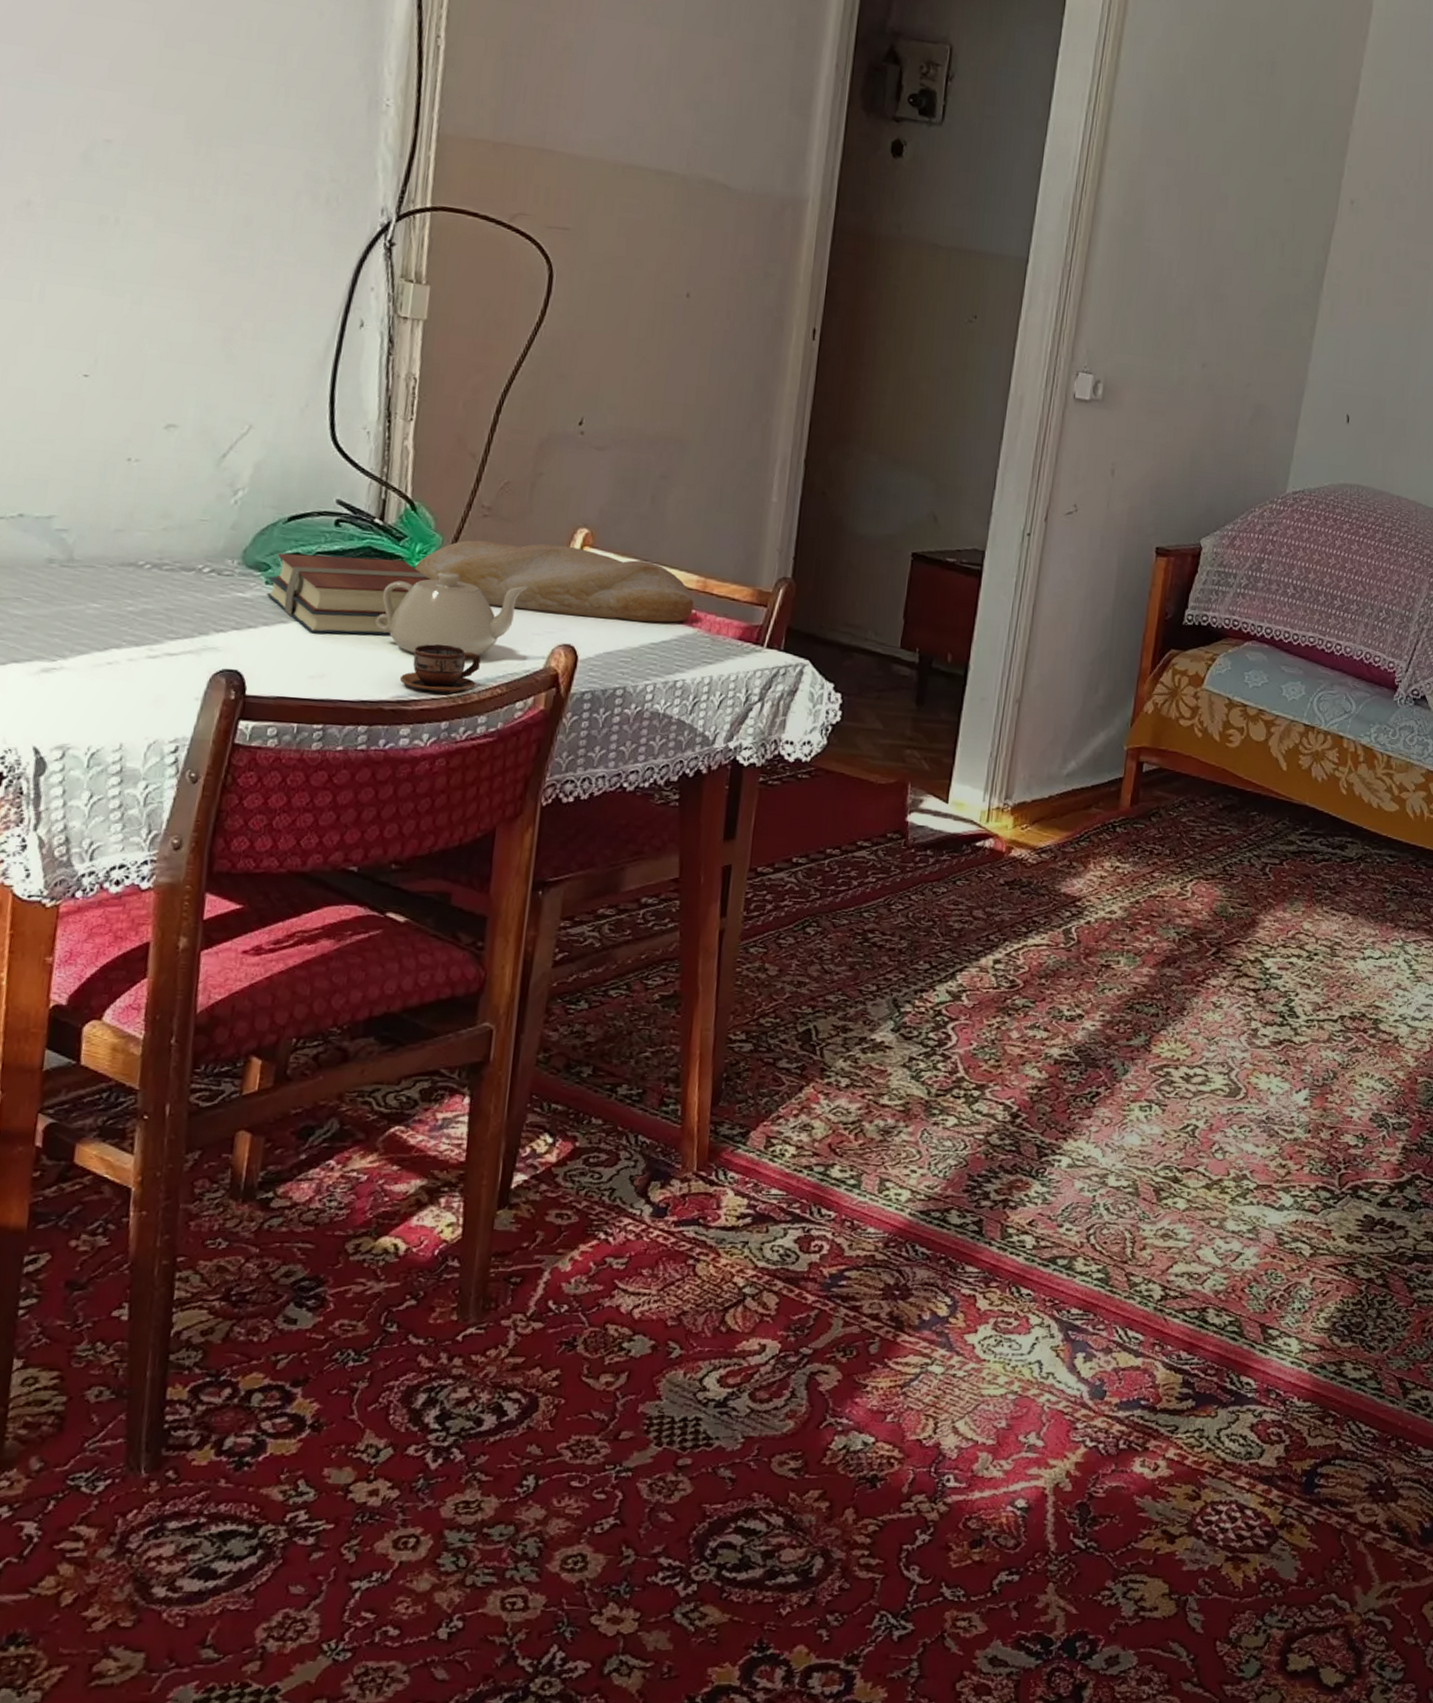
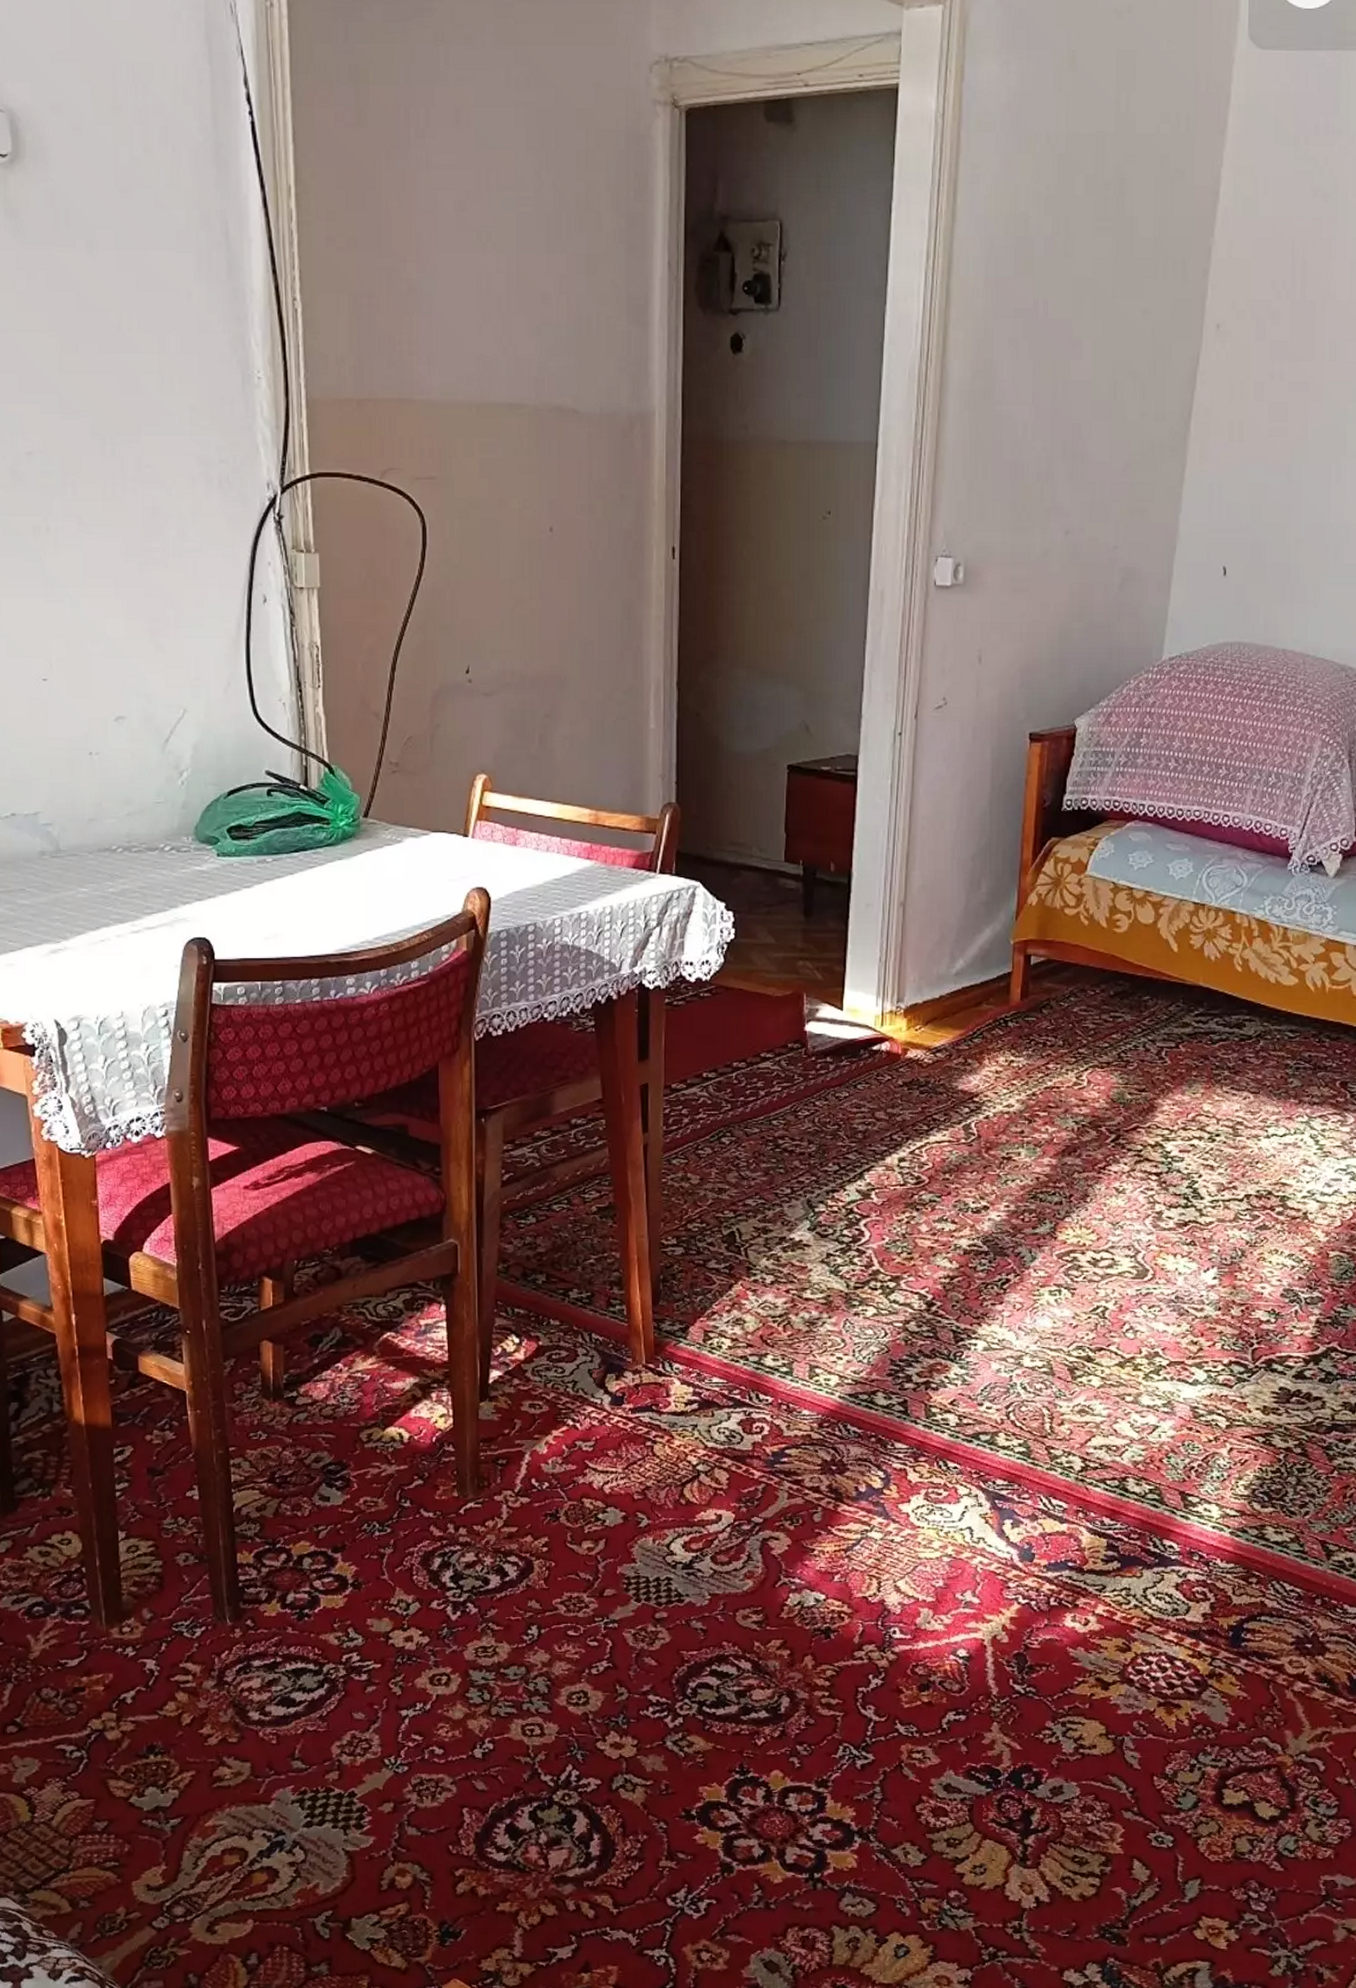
books: present [267,553,432,635] -> none [218,822,355,898]
teapot: present [375,571,530,656] -> none [313,828,441,909]
cup: present [399,644,481,695] -> none [340,897,406,944]
bread: present [414,540,694,623] -> none [339,793,588,860]

